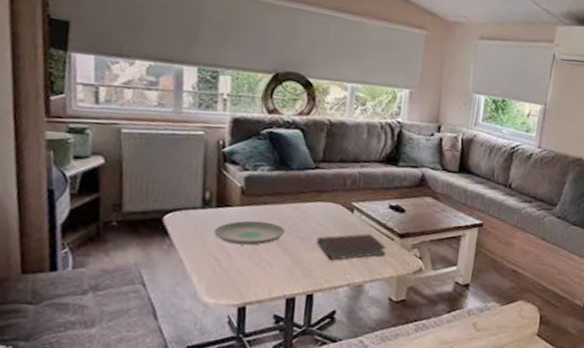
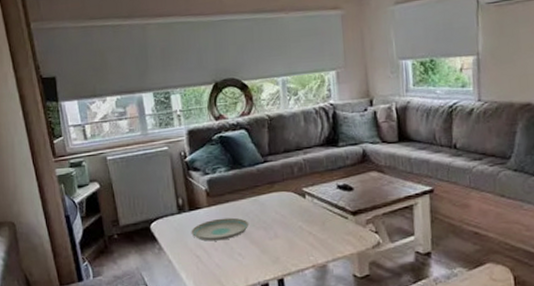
notebook: present [316,233,387,260] -> none [277,216,343,245]

